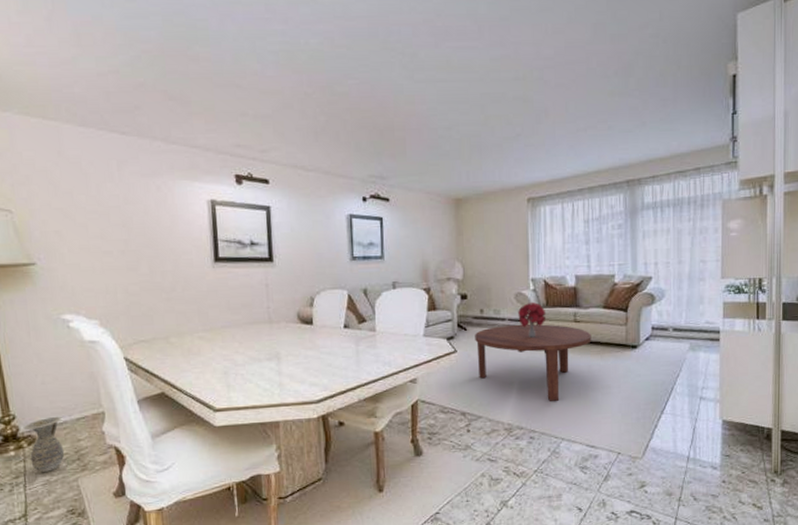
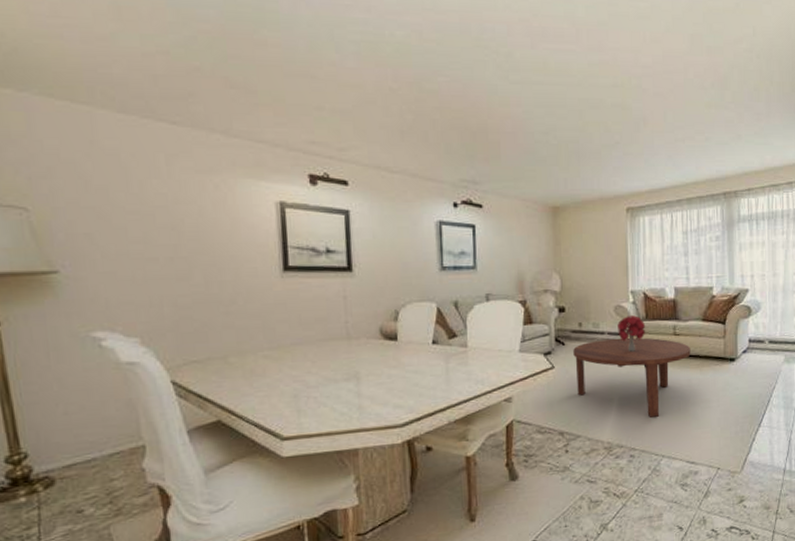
ceramic jug: present [24,416,65,473] -> none [39,452,93,522]

